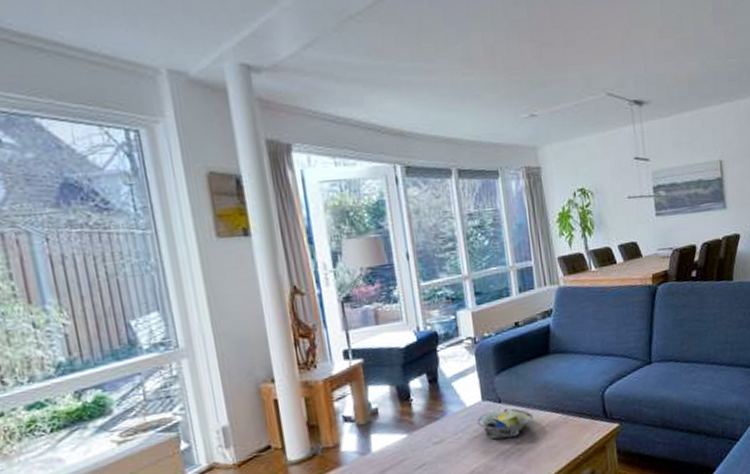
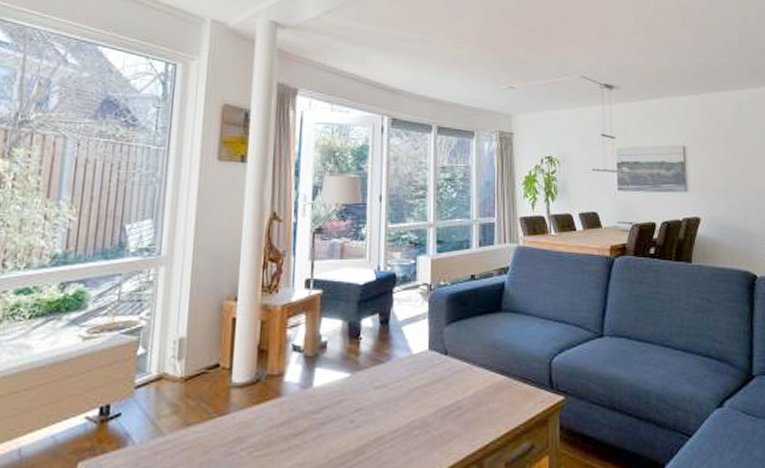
decorative bowl: present [477,407,533,439] -> none [421,360,477,395]

